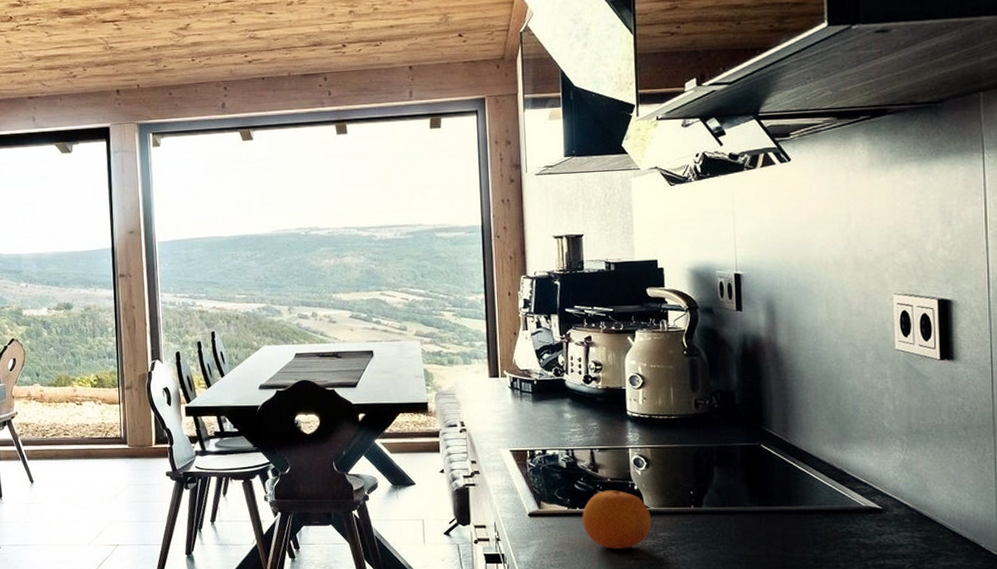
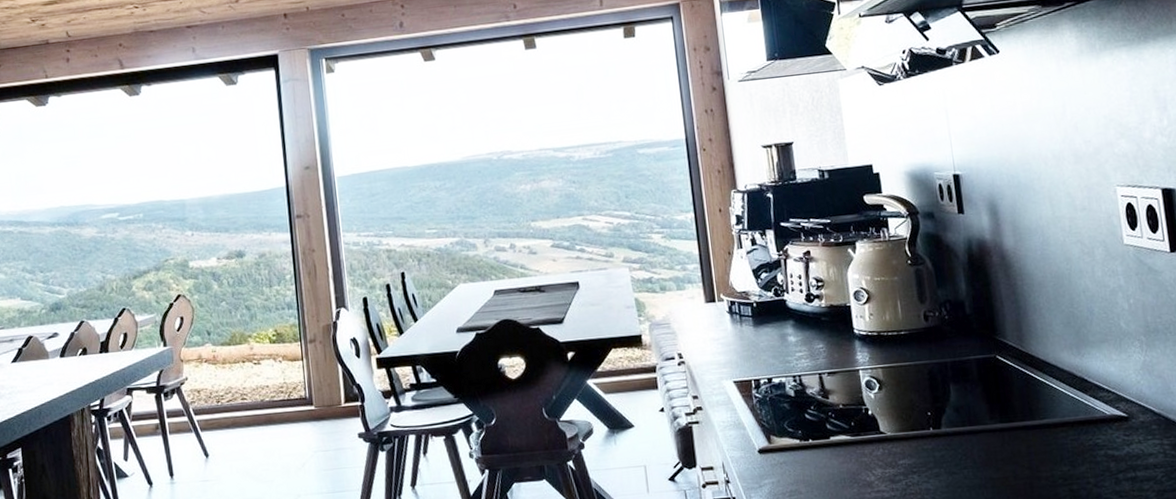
fruit: present [582,490,652,549] -> none [815,417,890,483]

